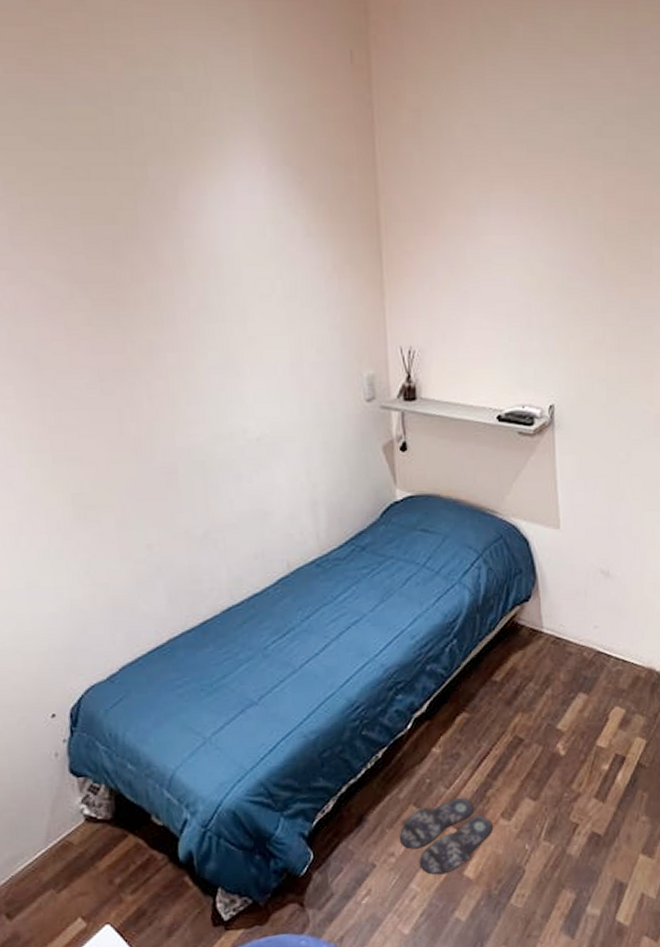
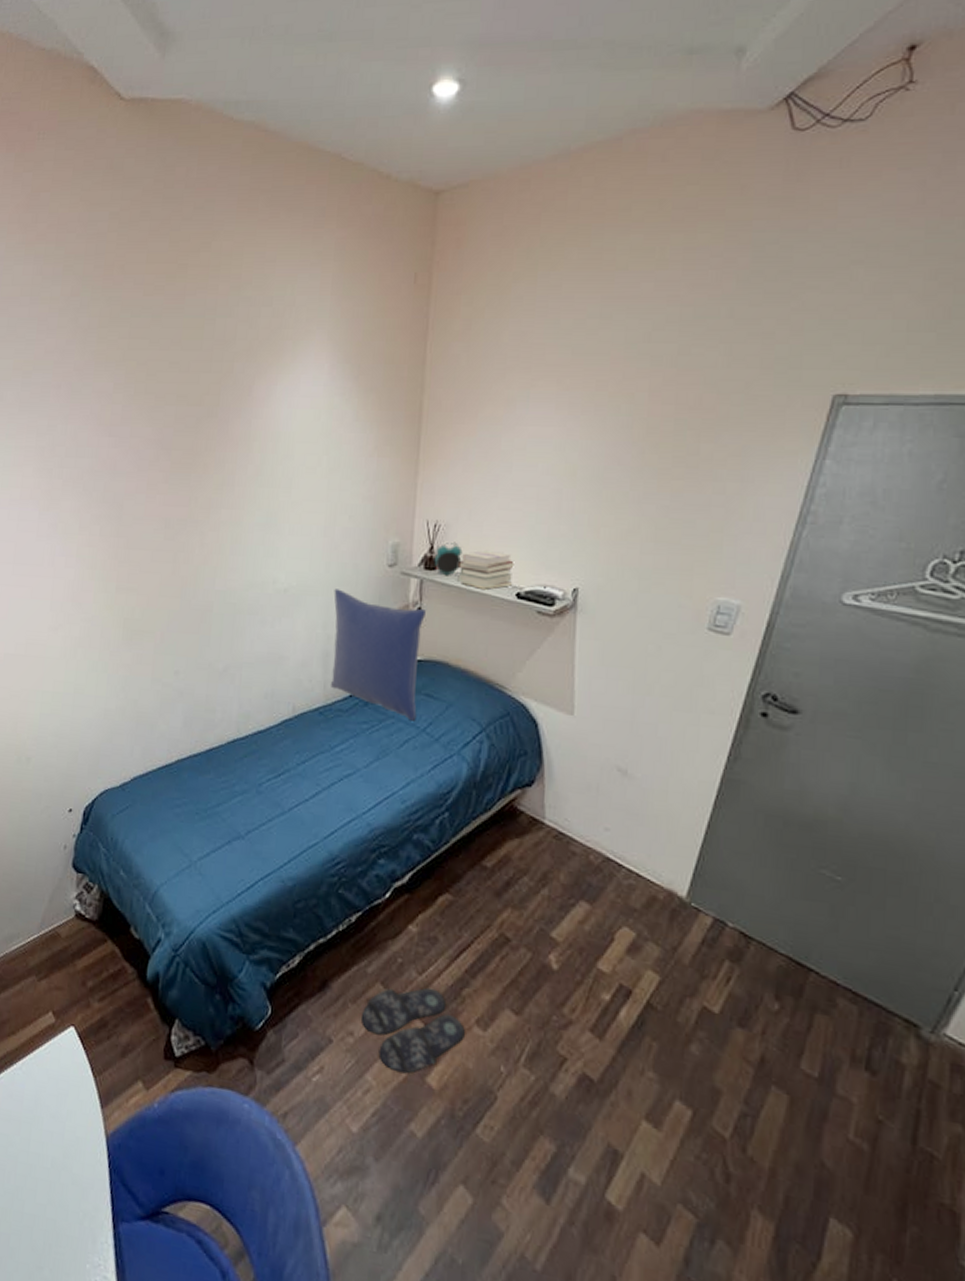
pillow: none [312,431,415,558] -> present [330,589,426,721]
alarm clock: none [412,368,441,406] -> present [434,541,463,576]
books: none [438,375,493,416] -> present [457,551,514,590]

